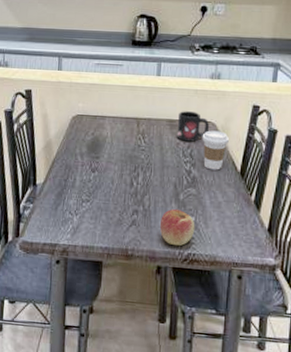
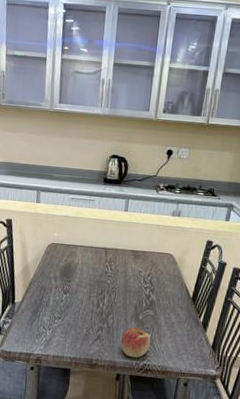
mug: present [176,111,209,142] -> none [139,243,168,271]
coffee cup: present [202,130,229,170] -> none [161,261,184,296]

